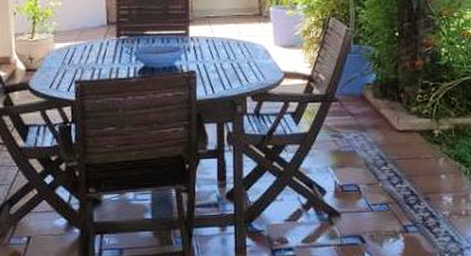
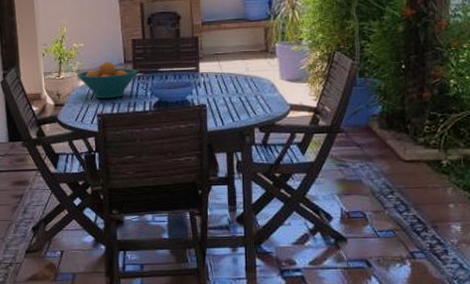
fruit bowl: none [53,22,122,64] -> present [77,61,138,99]

